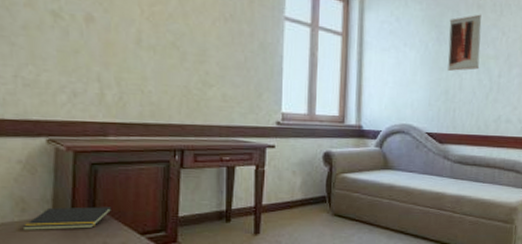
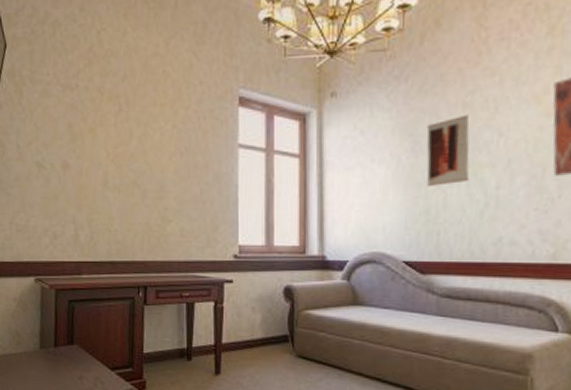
notepad: present [22,206,112,230] -> none [17,341,87,363]

